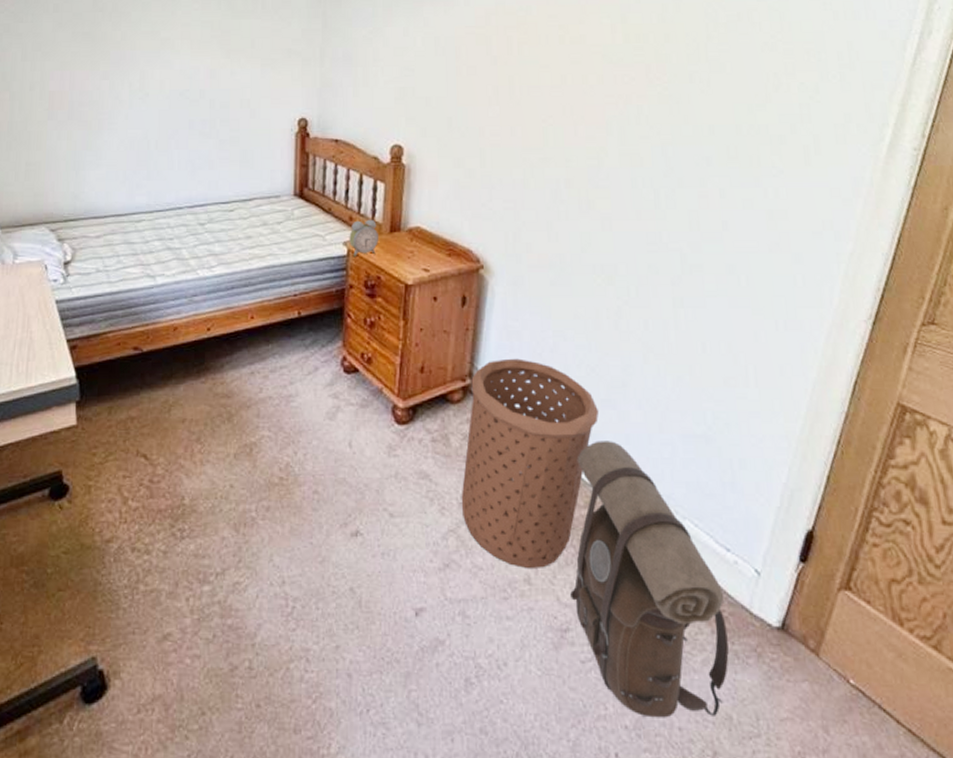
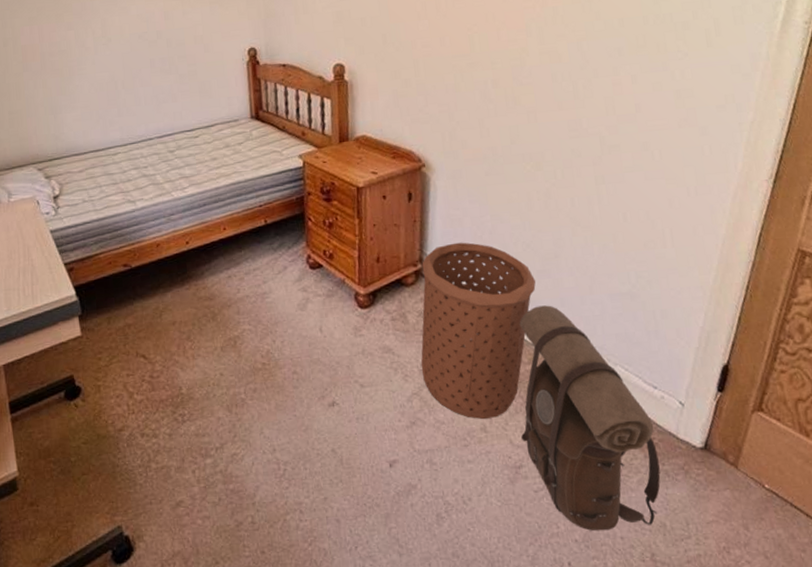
alarm clock: present [349,219,378,258] -> none [303,132,330,168]

